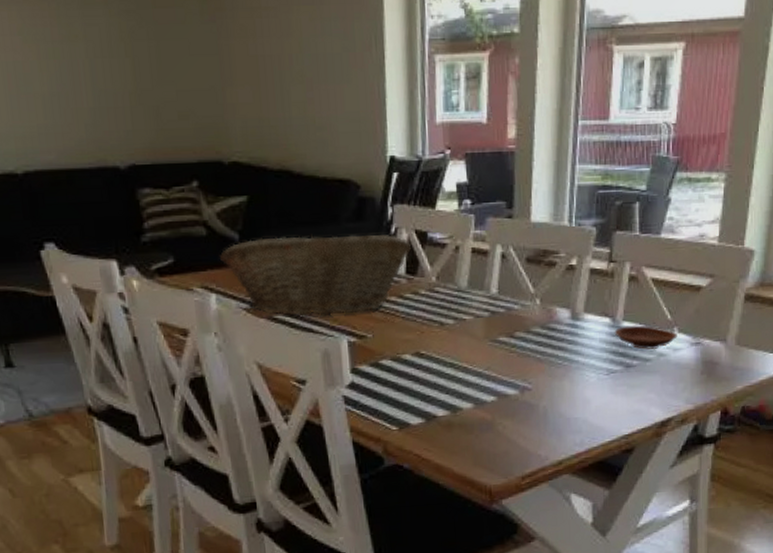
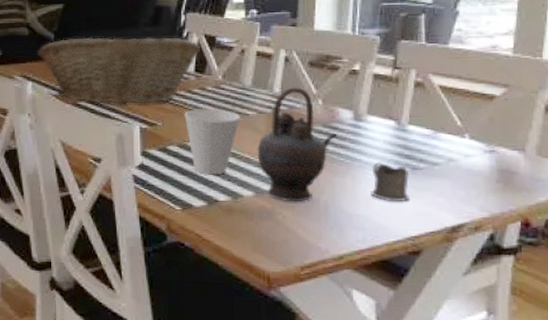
cup: none [396,314,458,389] -> present [184,108,241,175]
teapot: none [475,286,555,411] -> present [257,87,337,202]
tea glass holder: none [588,361,623,401] -> present [371,162,409,201]
plate: present [614,325,677,350] -> none [399,129,469,154]

